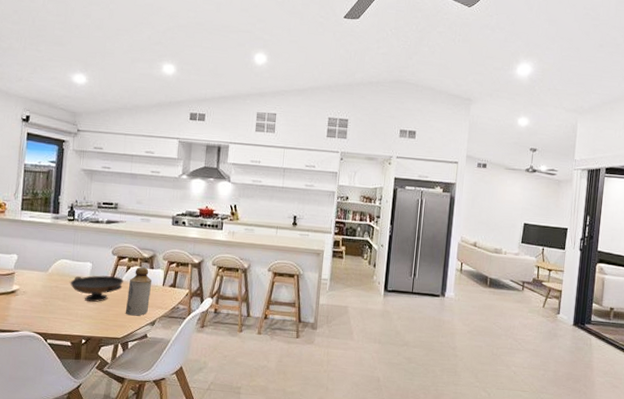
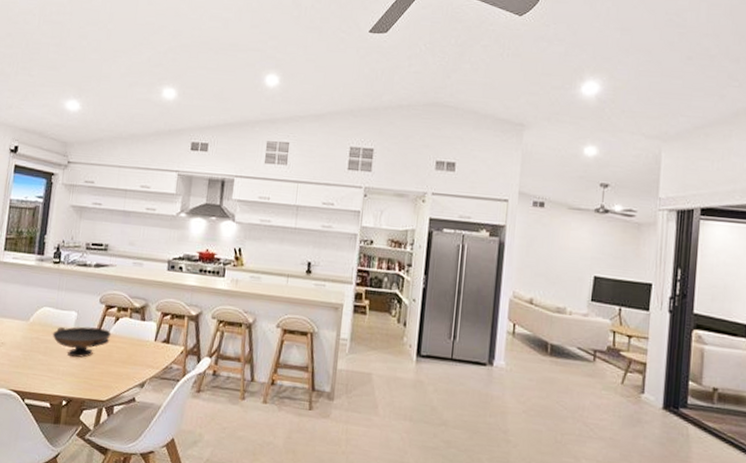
bottle: present [125,267,152,316] -> none [111,318,142,376]

